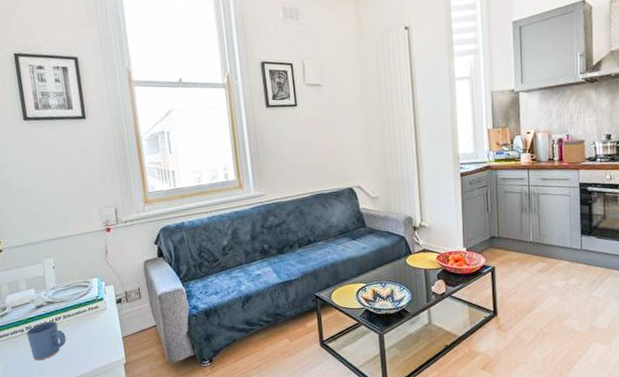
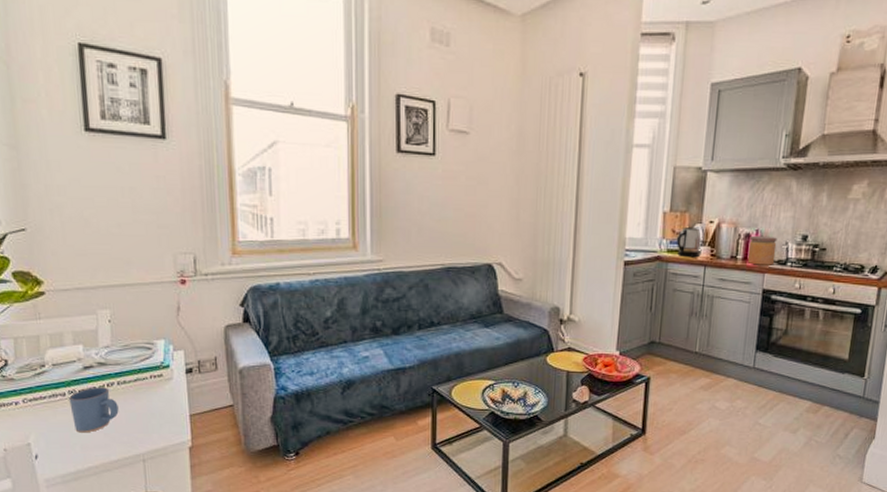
kettle: none [502,138,523,165] -> present [677,226,701,258]

